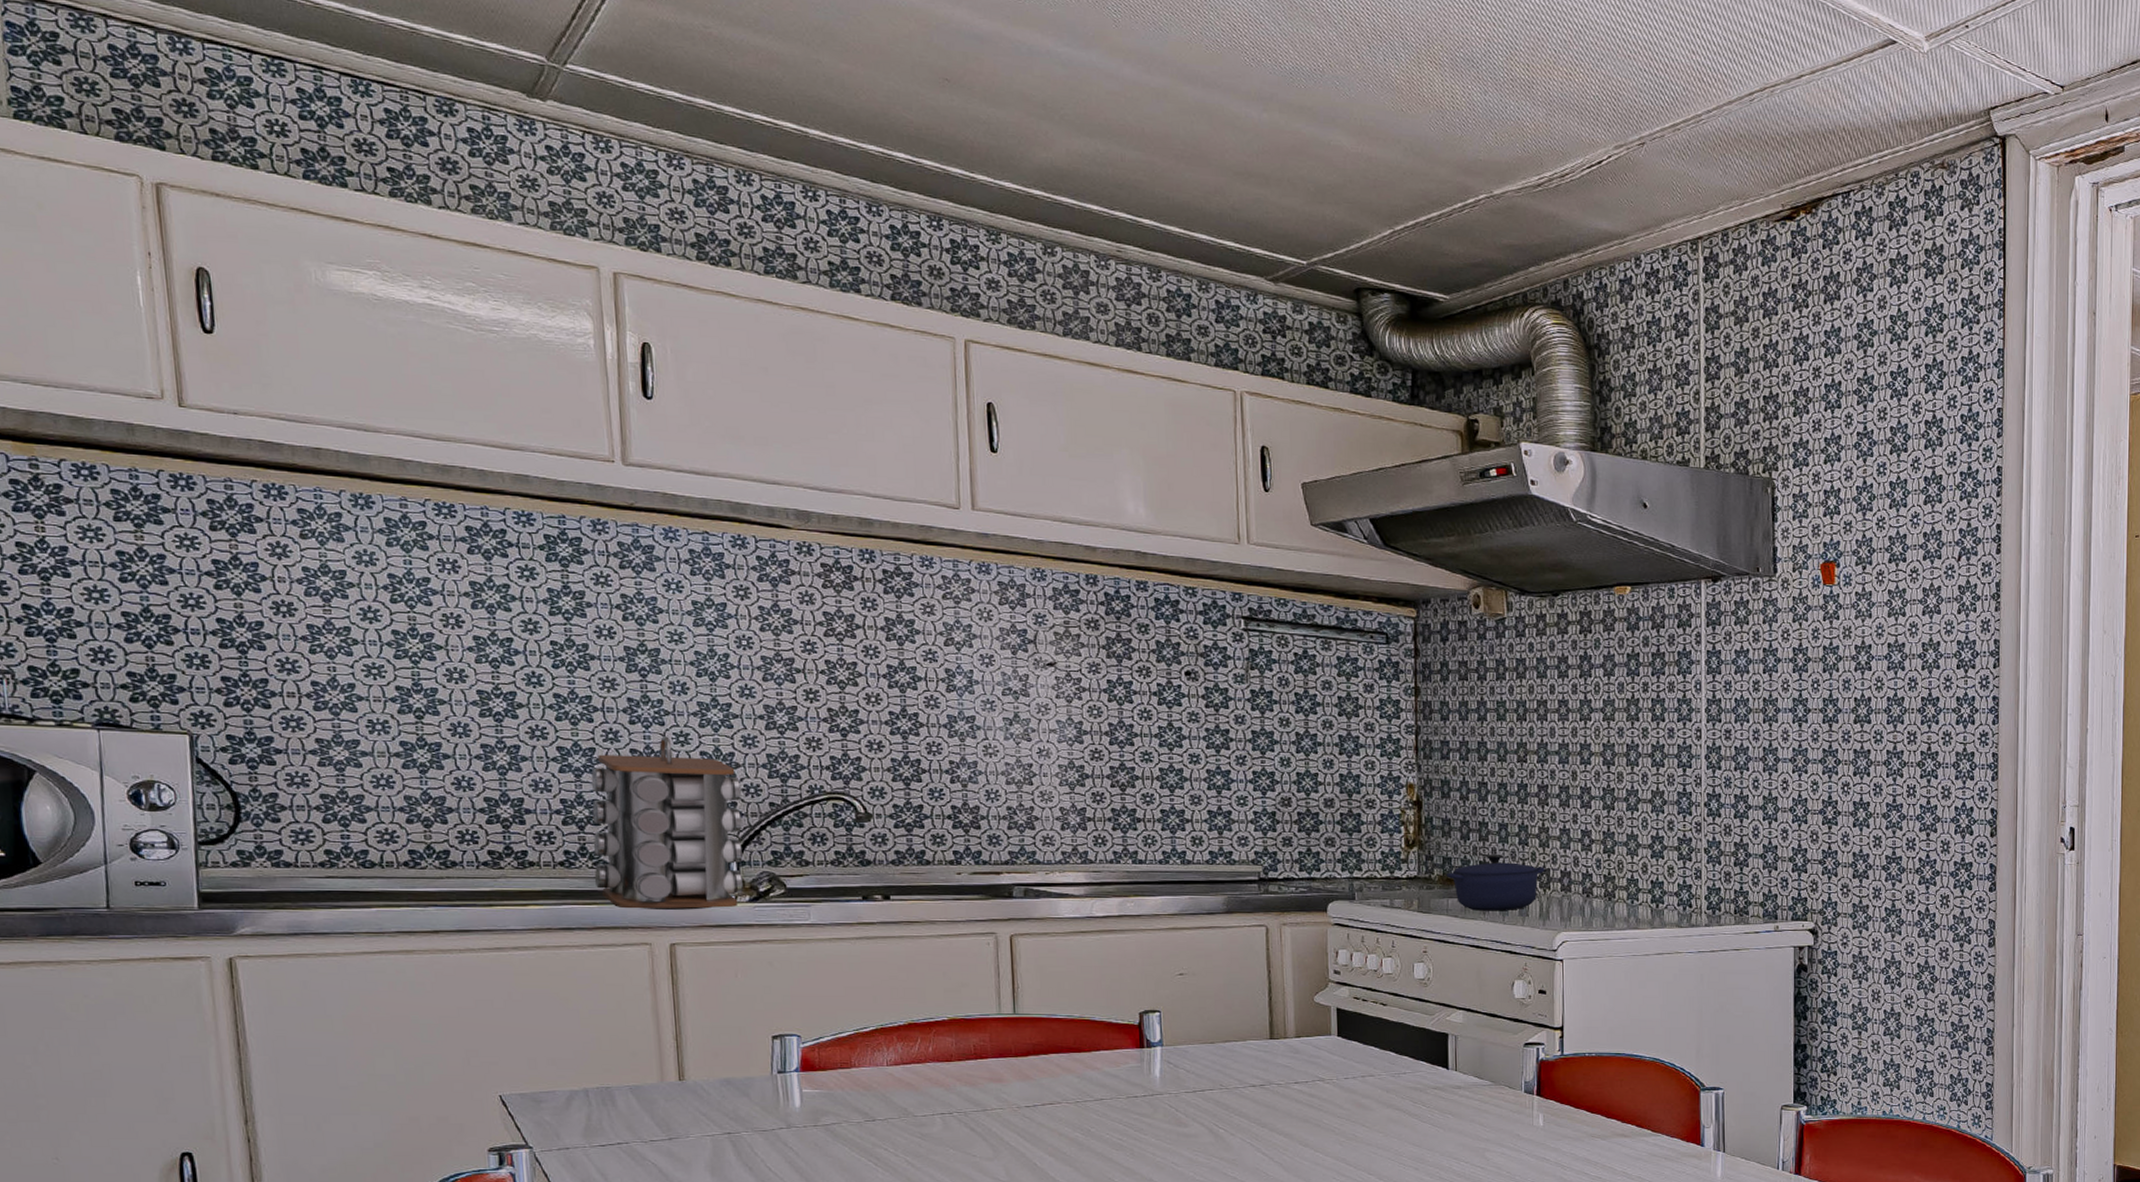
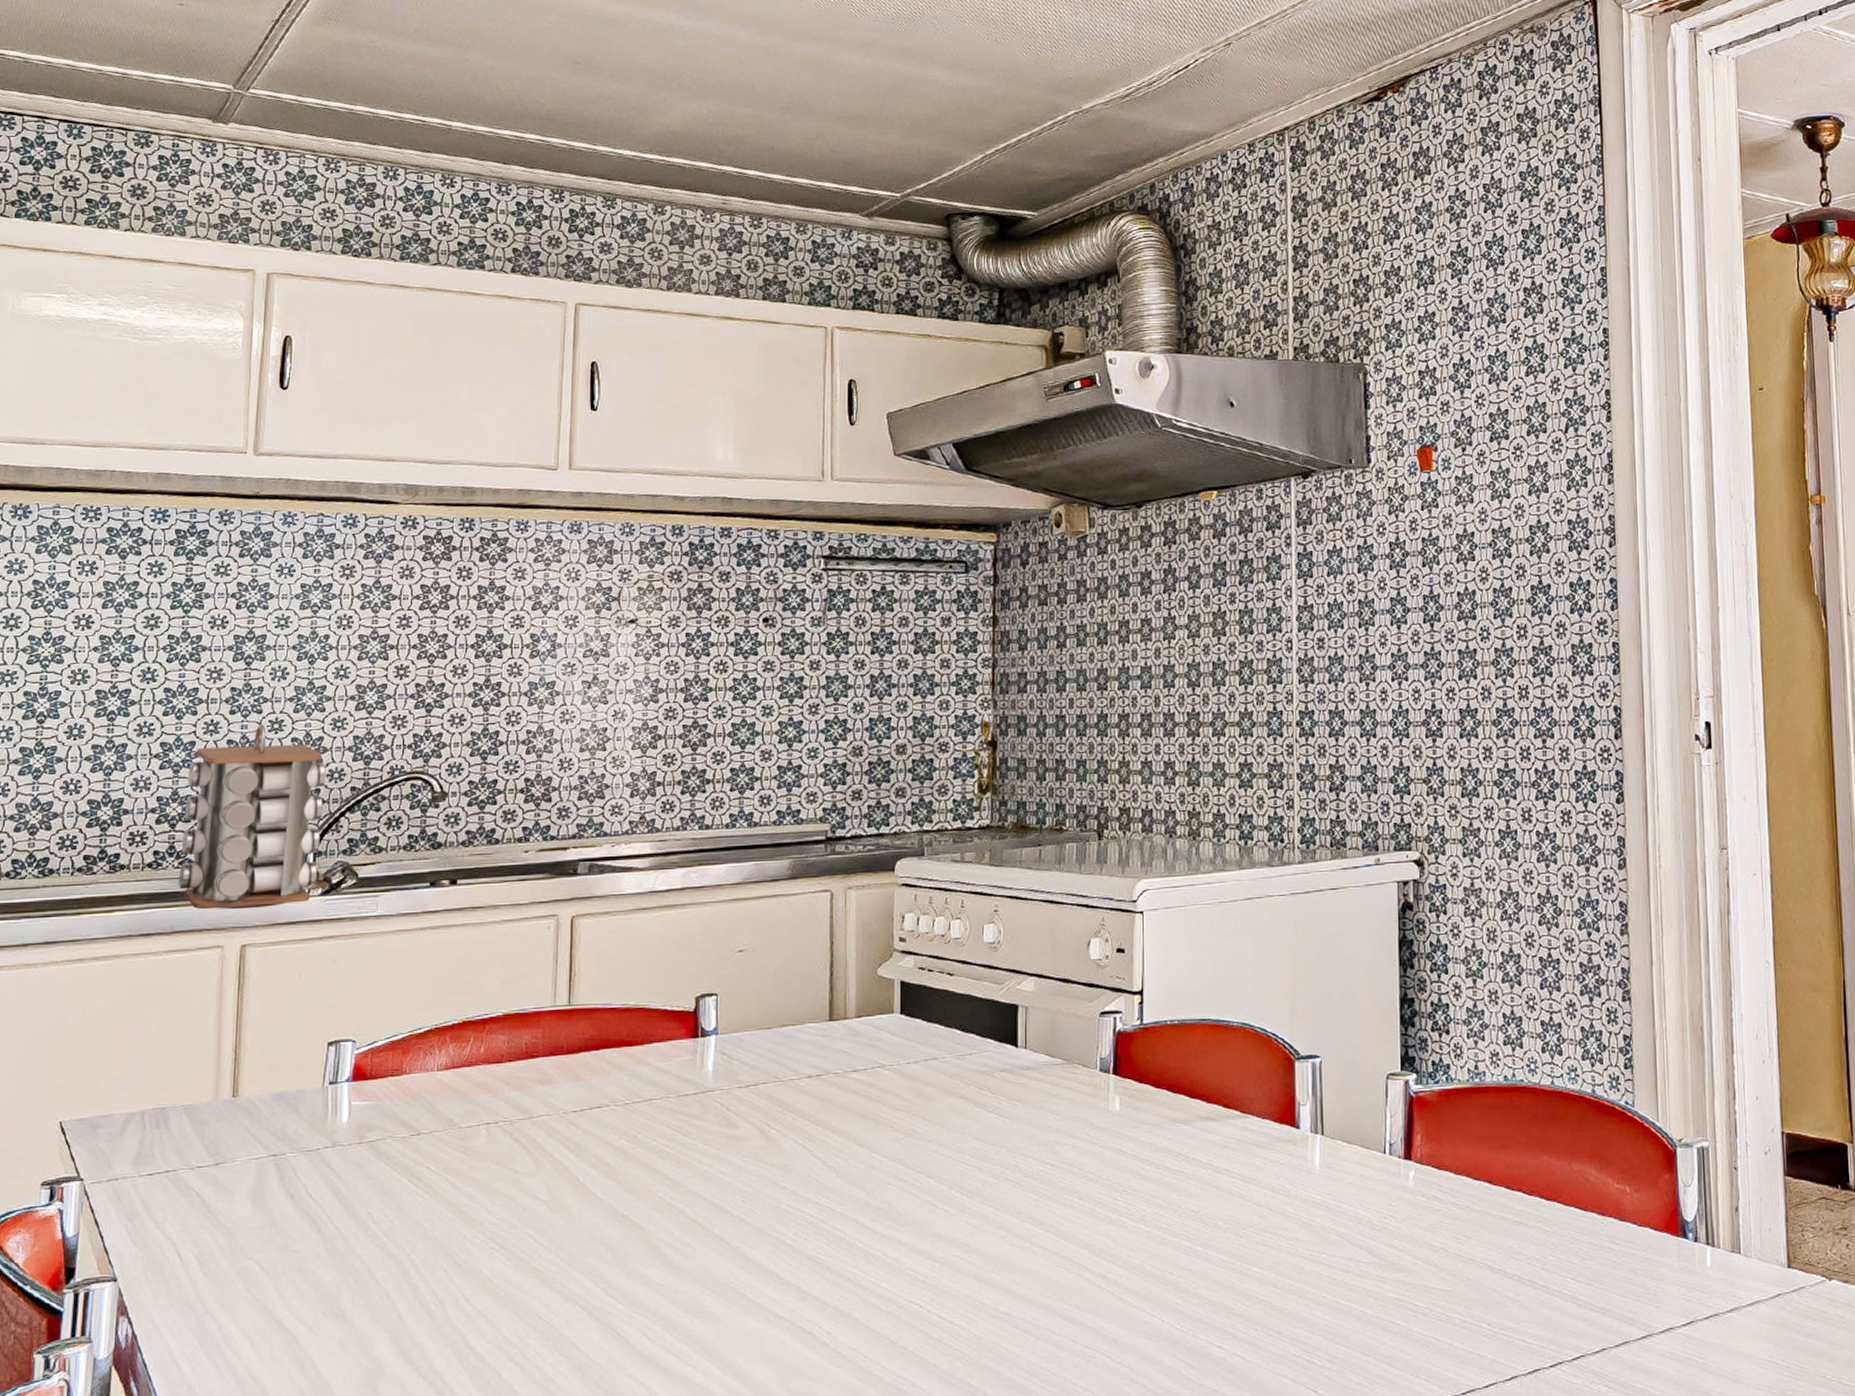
cooking pot: present [1447,853,1545,911] -> none [1021,794,1125,861]

